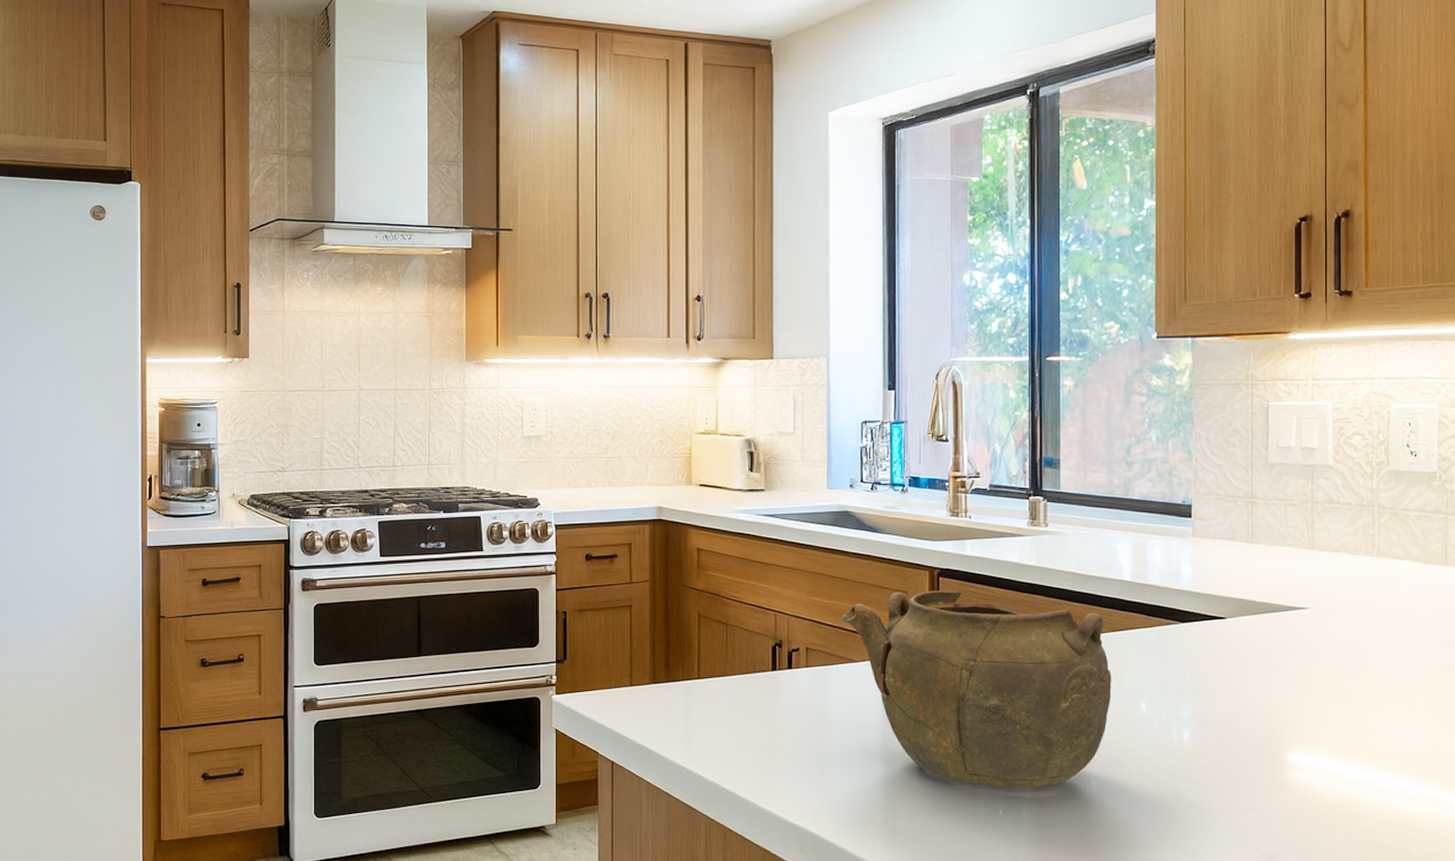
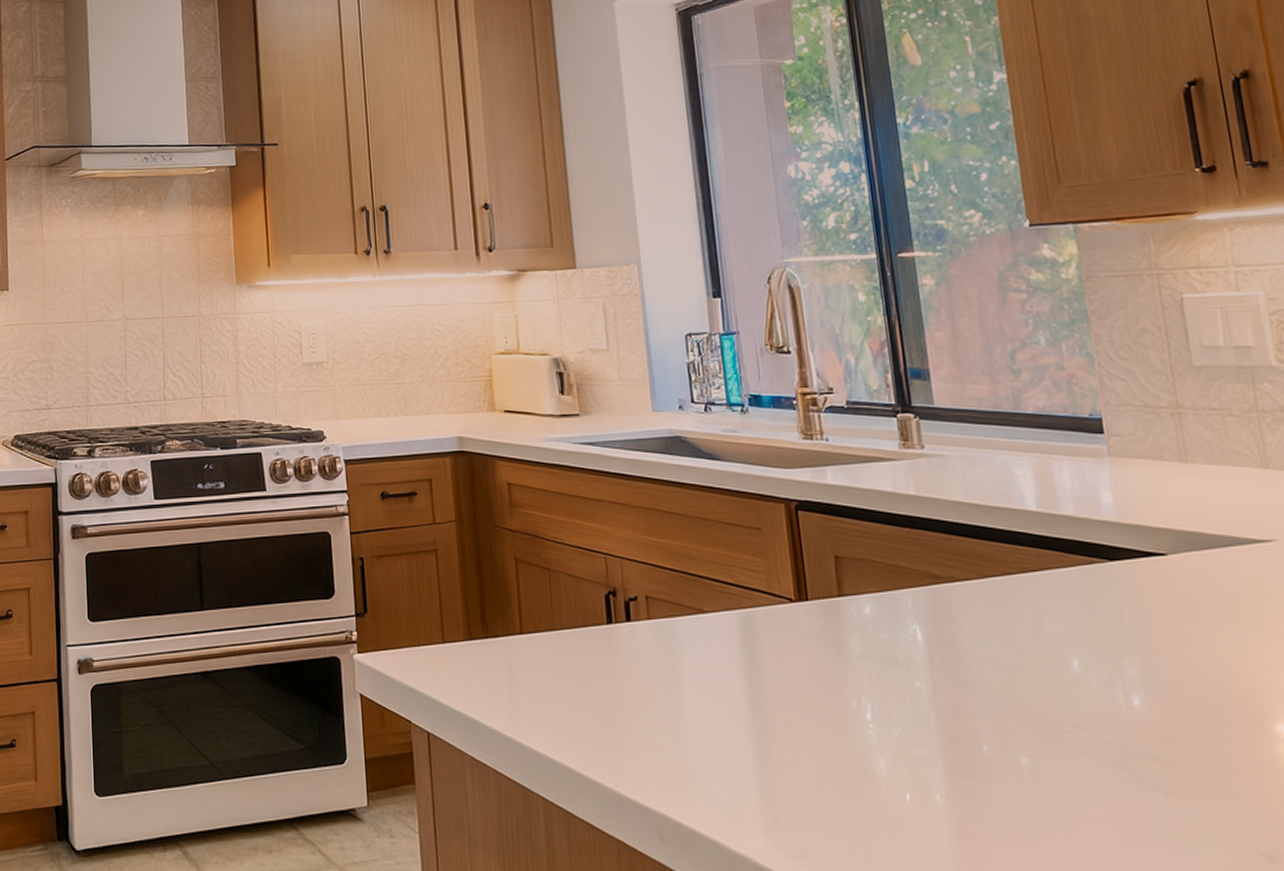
teapot: present [841,590,1112,788] -> none [684,526,1032,767]

